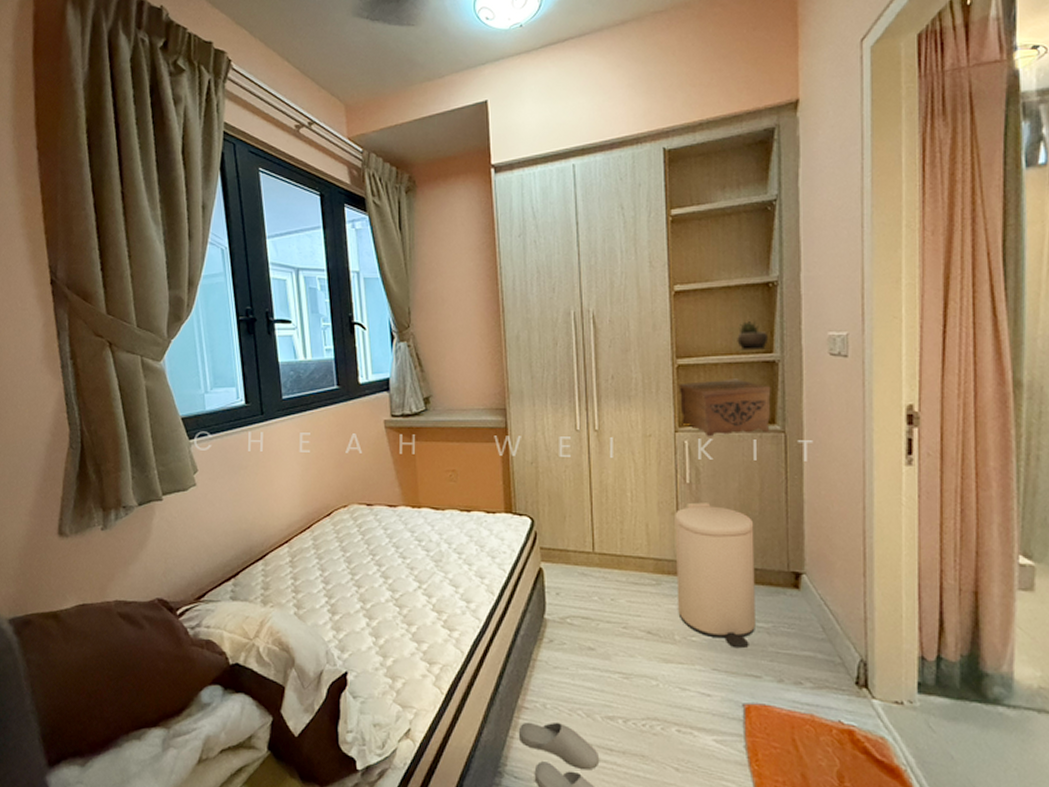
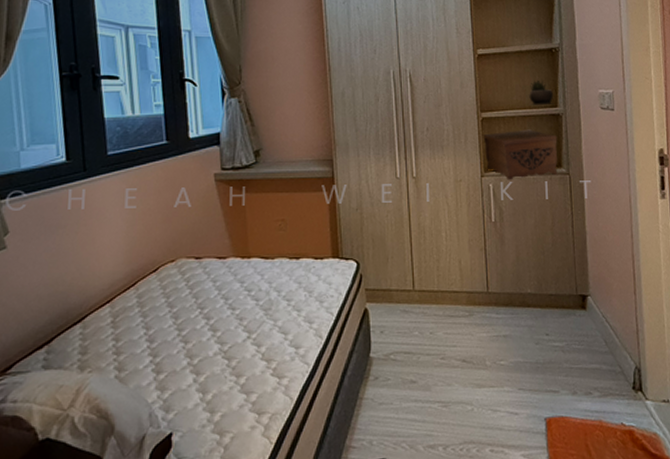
pedal bin: present [675,502,755,649] -> none [483,238,552,368]

